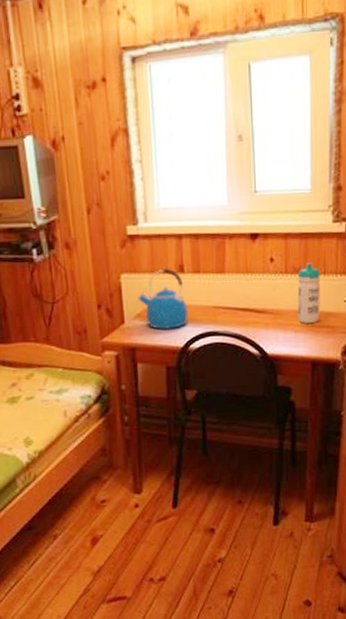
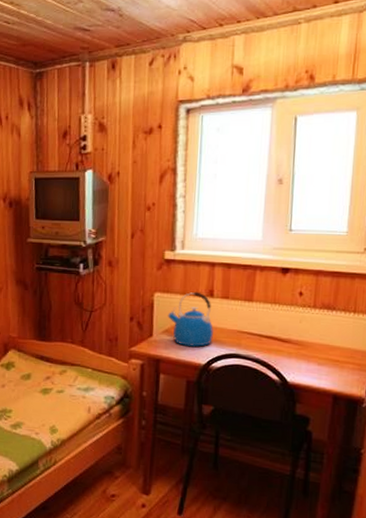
water bottle: present [297,263,321,323] -> none [322,300,351,358]

